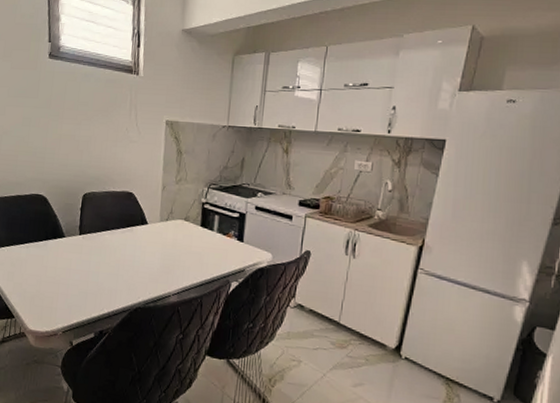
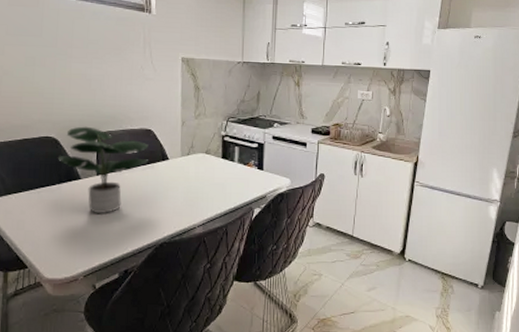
potted plant: none [46,186,129,273] -> present [58,126,149,213]

